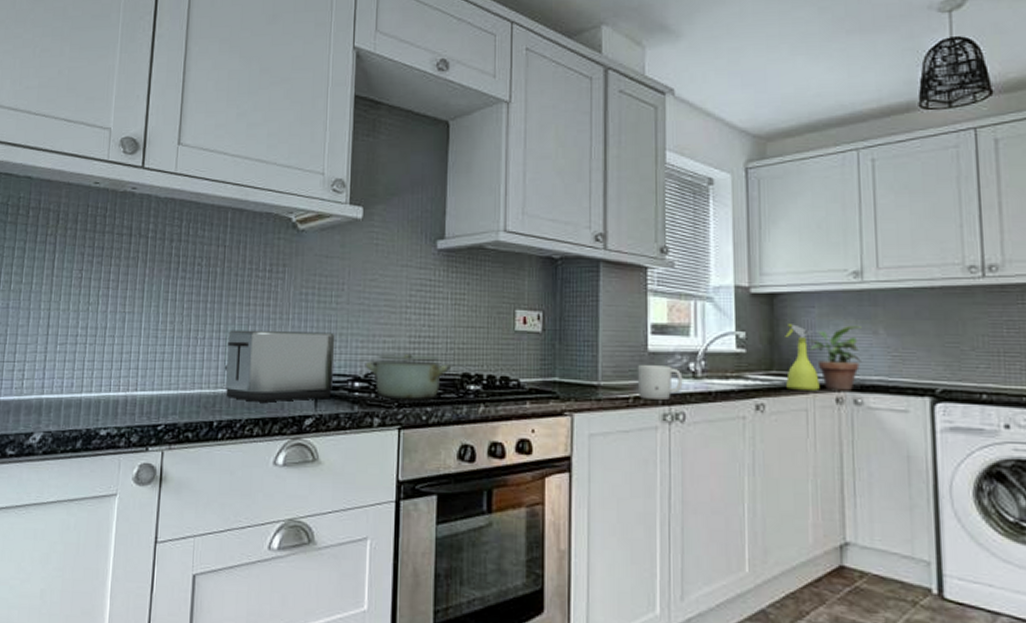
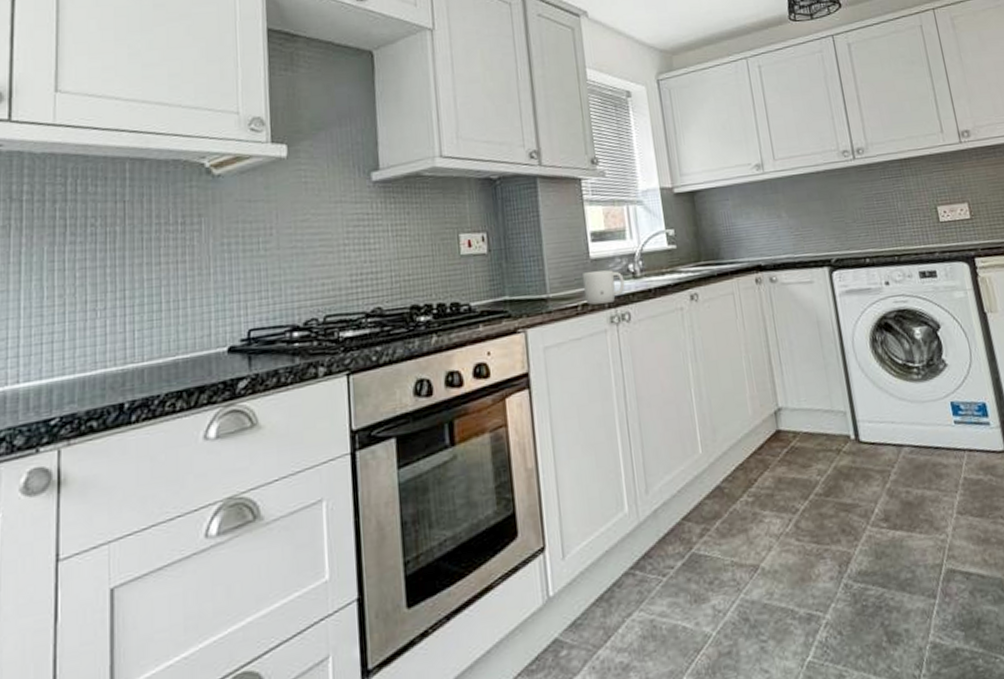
toaster: present [224,330,335,402] -> none [135,282,268,373]
saucepan: present [365,354,452,402] -> none [303,292,399,346]
spray bottle: present [785,324,820,392] -> none [707,217,741,278]
potted plant: present [809,326,861,391] -> none [728,212,771,273]

